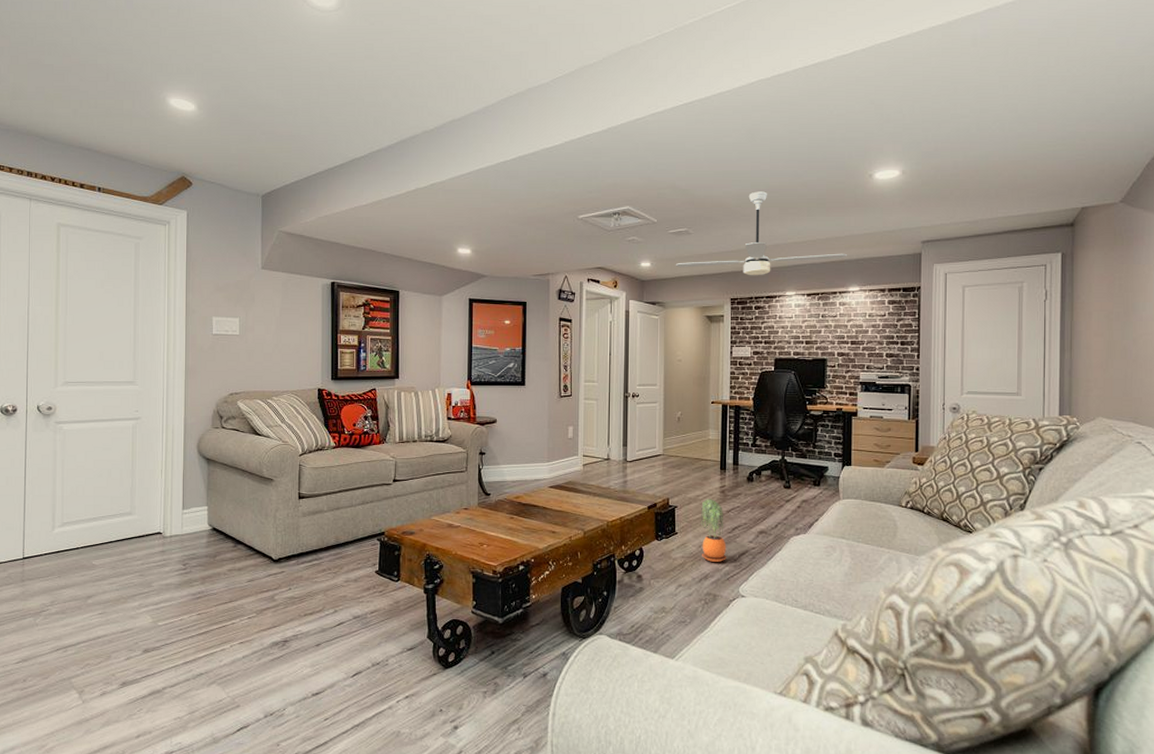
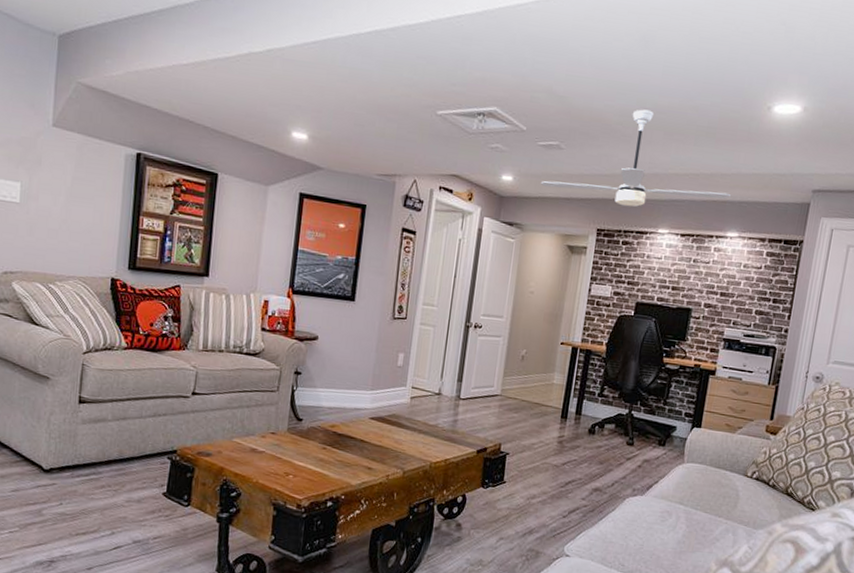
potted plant: present [700,499,727,562] -> none [529,448,559,517]

